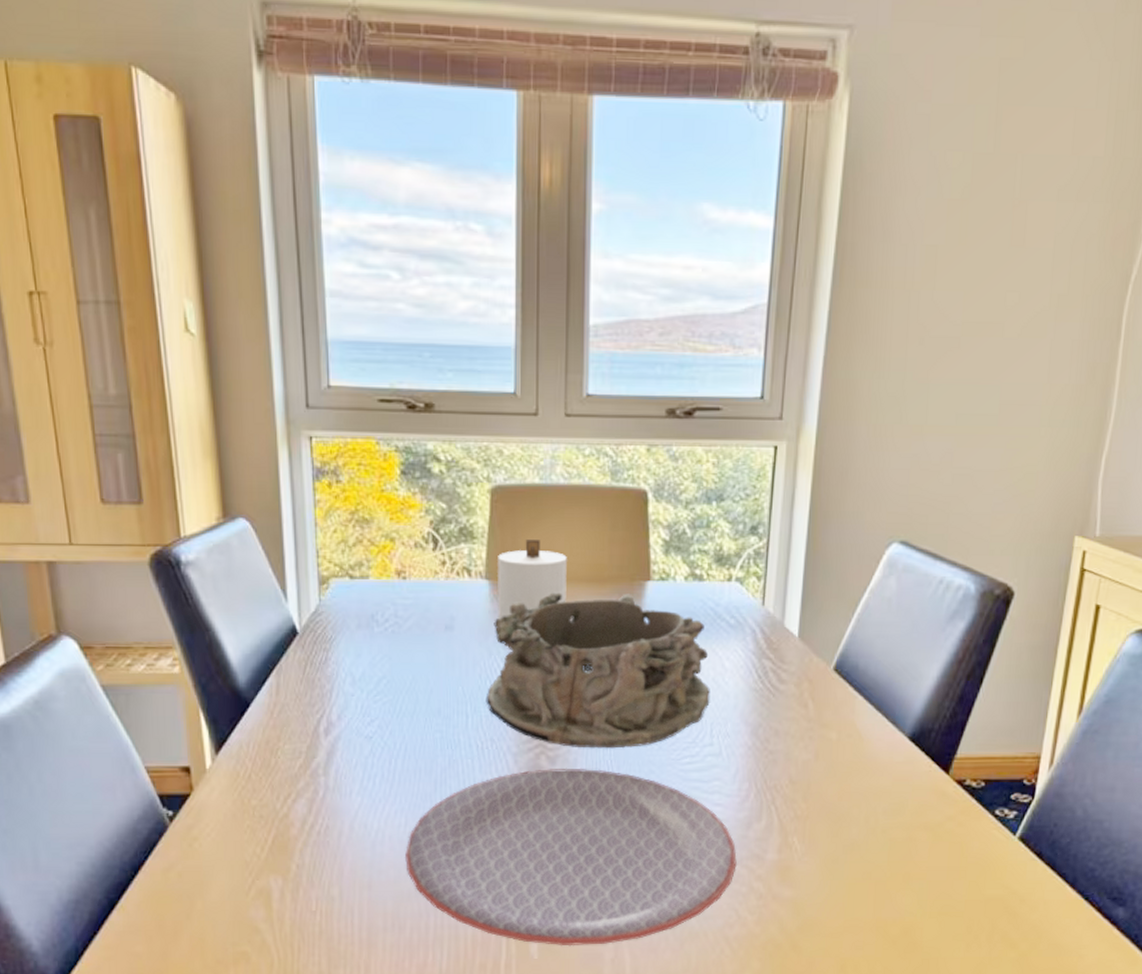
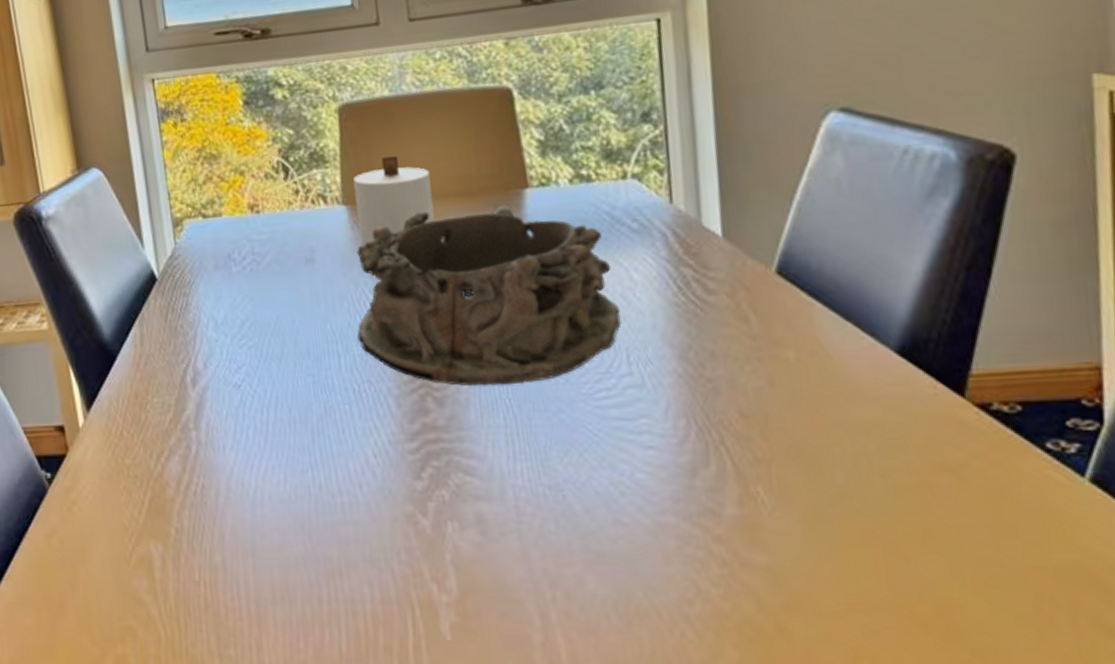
plate: present [404,768,738,946] -> none [287,409,687,626]

